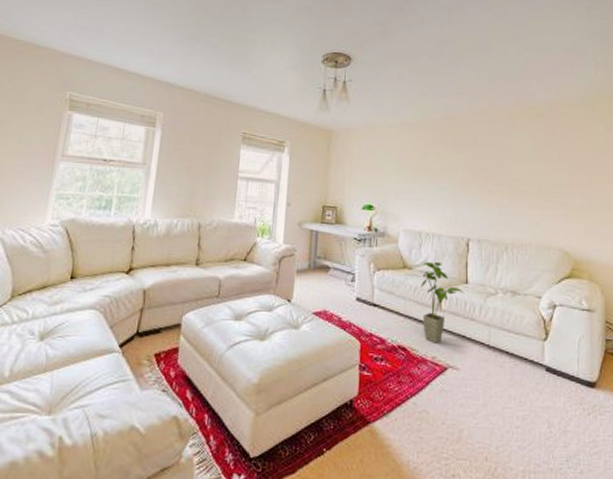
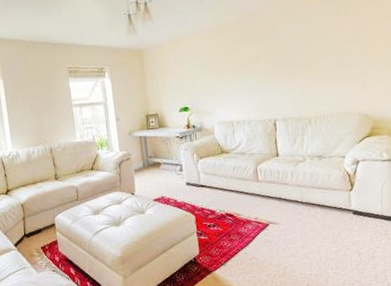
house plant: present [420,261,465,343] -> none [237,143,277,207]

